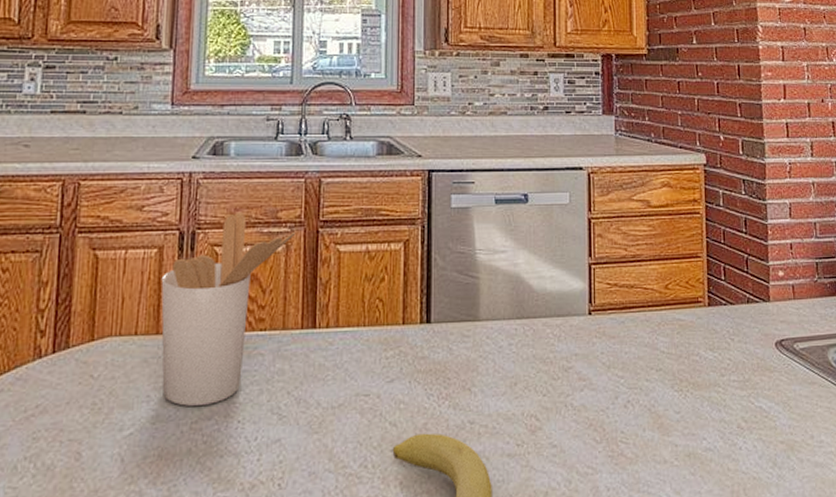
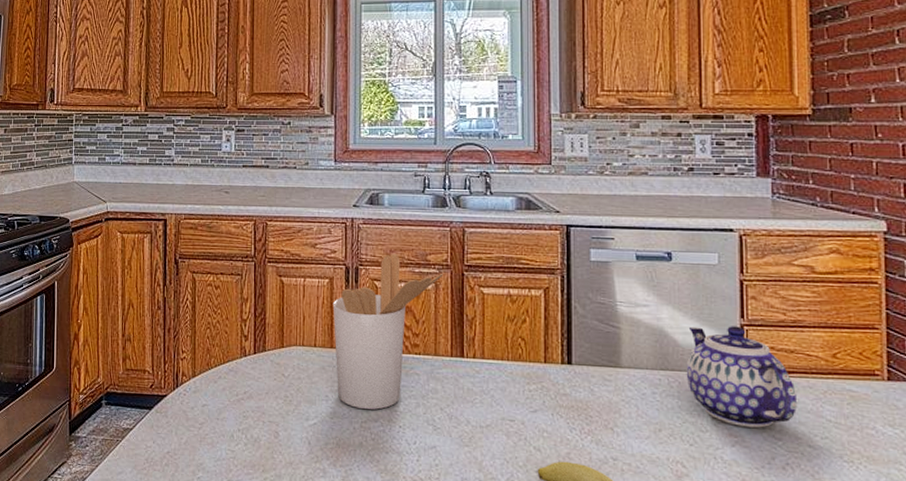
teapot: none [540,265,636,369] -> present [686,326,797,428]

